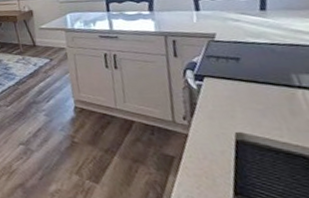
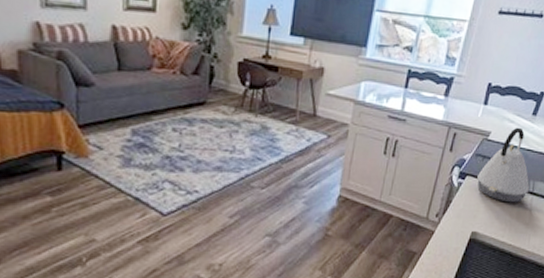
kettle: none [217,24,296,100] -> present [477,127,530,203]

